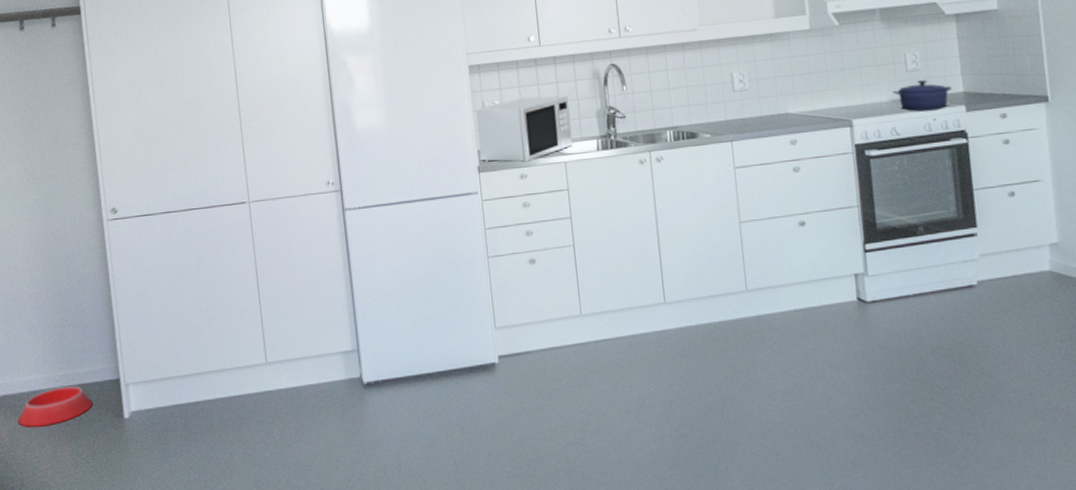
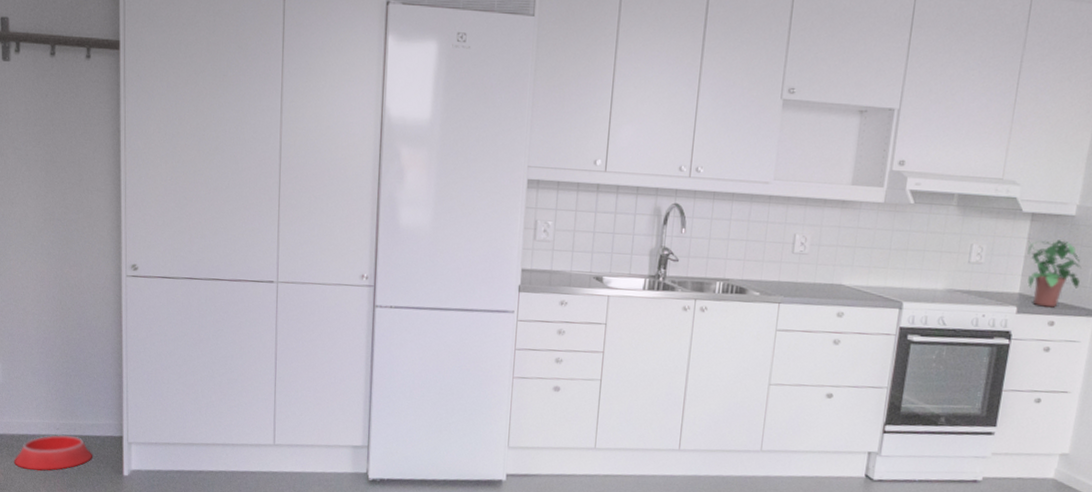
microwave: present [476,96,573,163] -> none [523,222,624,290]
cooking pot: present [892,80,951,113] -> none [949,274,1008,308]
potted plant: none [959,34,1020,101] -> present [1027,240,1082,308]

